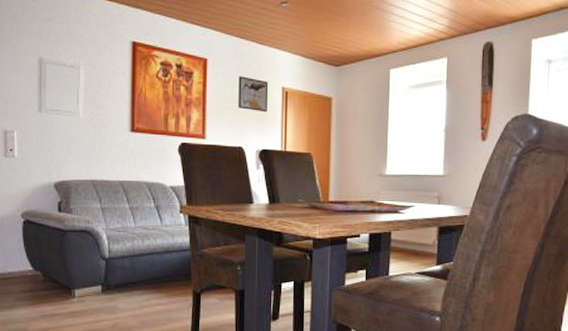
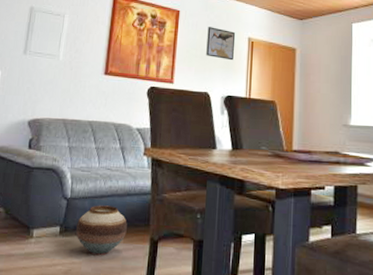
vase: none [117,263,169,310] -> present [75,205,127,256]

